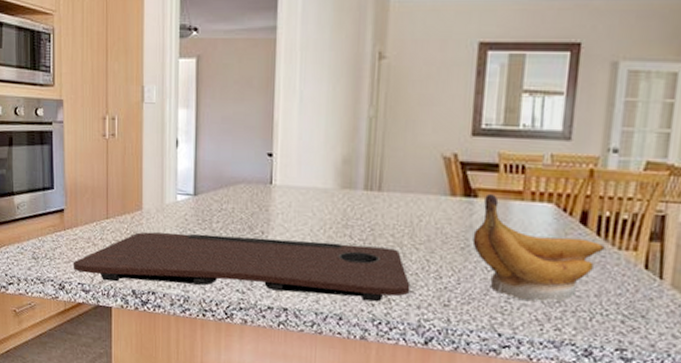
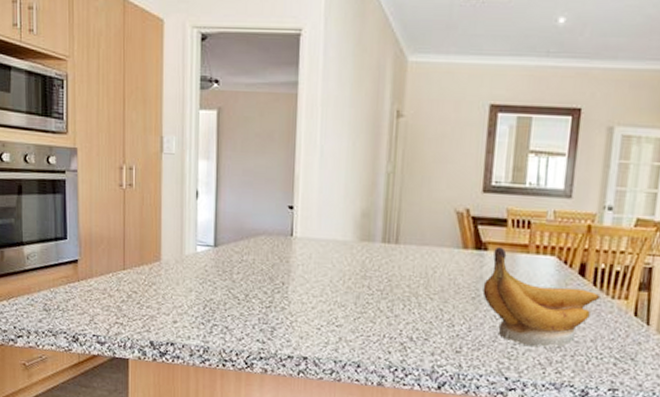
cutting board: present [73,232,410,302] -> none [87,283,425,350]

